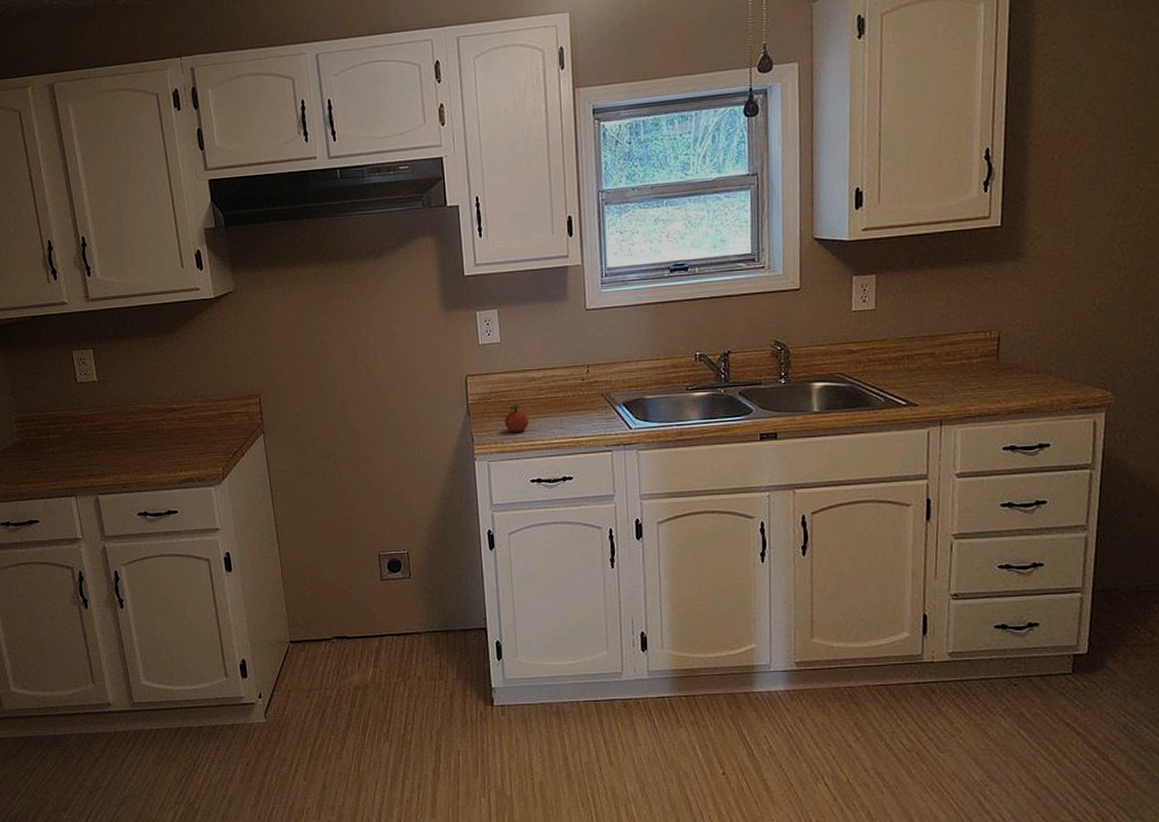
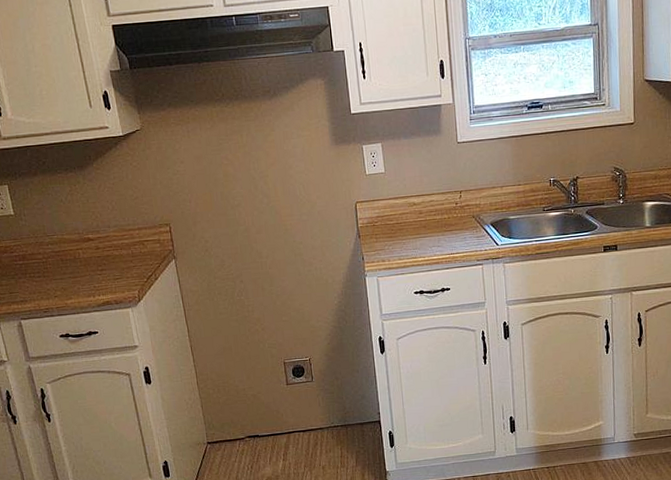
apple: present [504,405,529,432] -> none [390,227,412,251]

